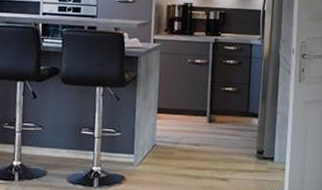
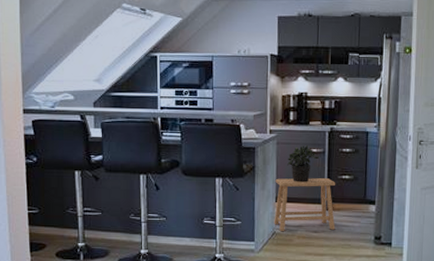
stool: none [154,89,219,145] -> present [274,178,336,232]
potted plant: none [170,55,202,94] -> present [287,144,319,182]

